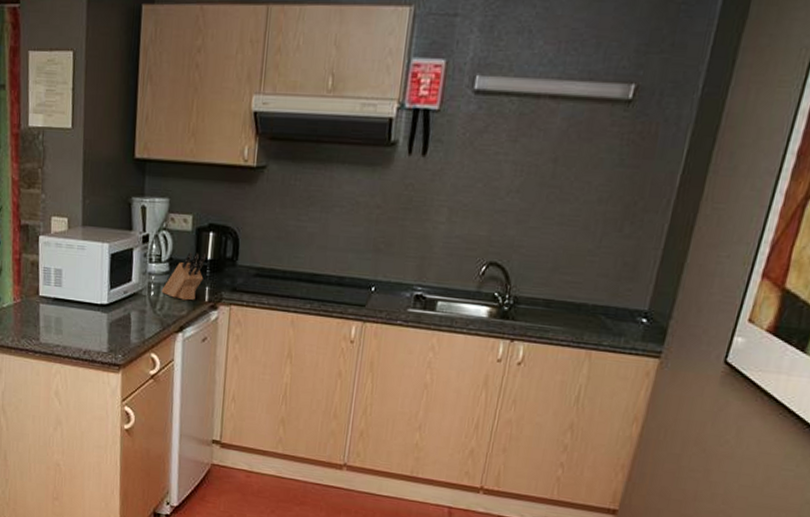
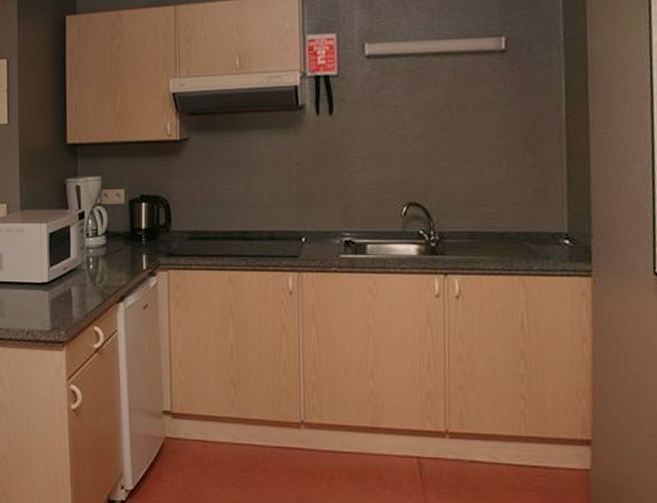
knife block: present [161,252,207,301] -> none [100,223,141,270]

